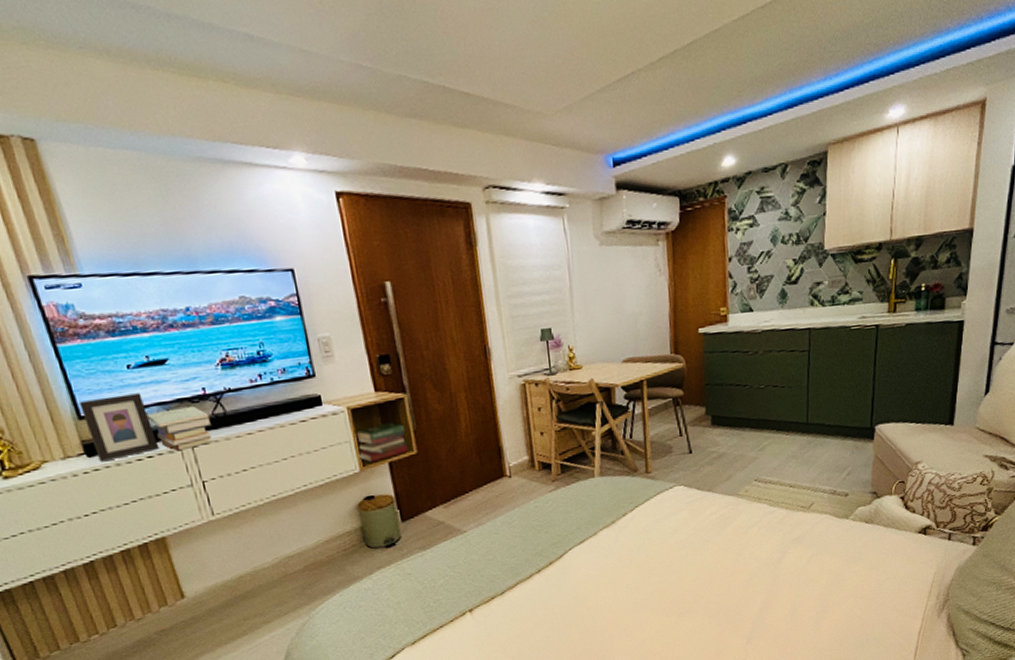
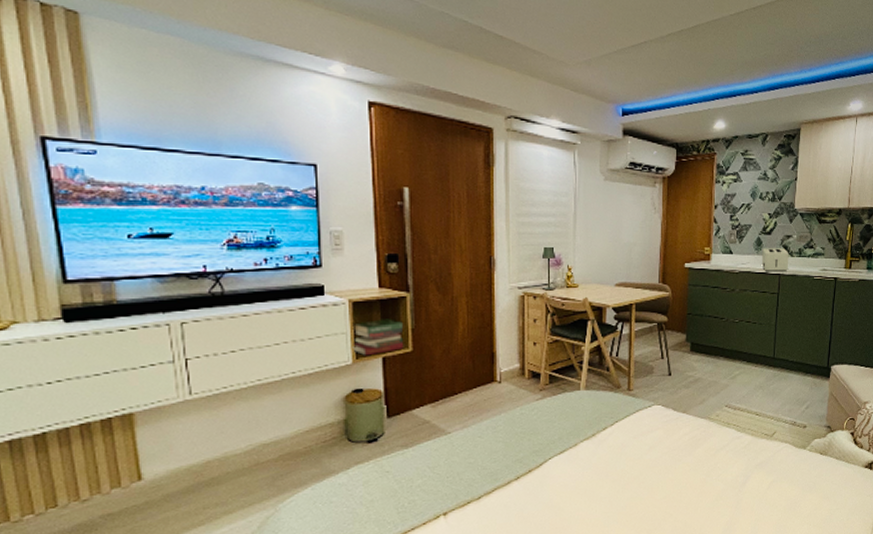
picture frame: present [79,393,158,462] -> none [67,263,144,329]
books: present [146,406,213,452] -> none [138,282,207,326]
toaster: none [787,298,820,328] -> present [761,248,789,272]

